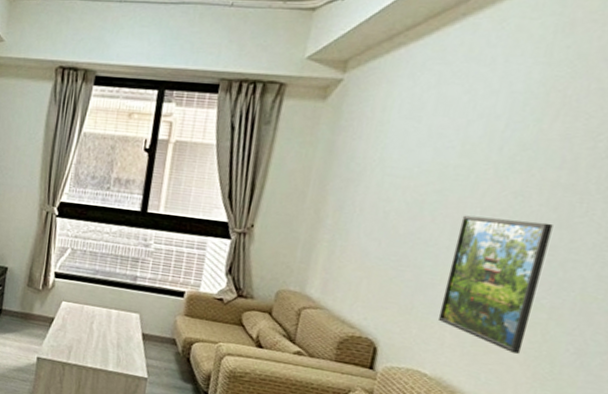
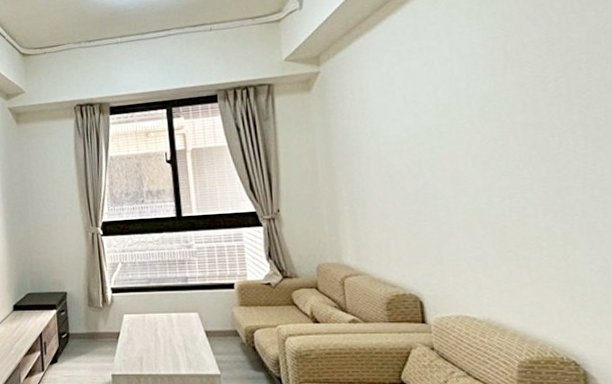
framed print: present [437,215,553,354] -> none [457,159,552,282]

